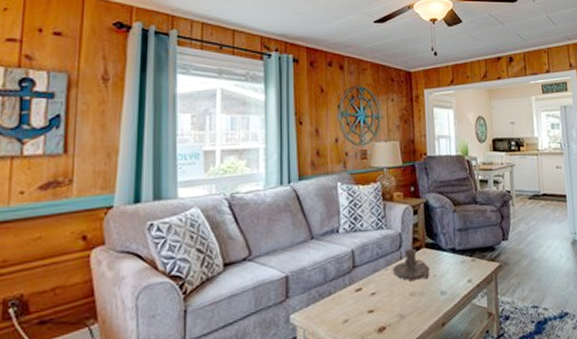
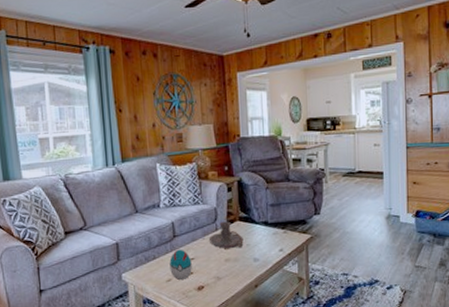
decorative egg: none [347,282,373,320] -> present [169,249,192,280]

